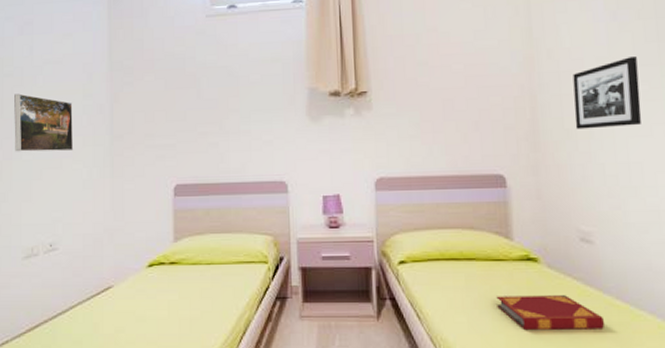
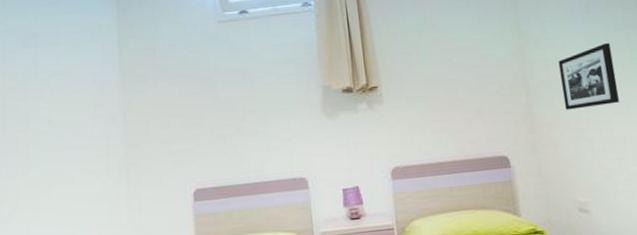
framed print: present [14,93,74,152] -> none [19,107,86,169]

